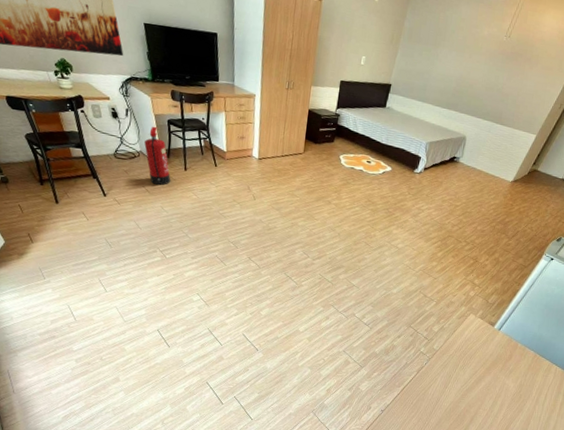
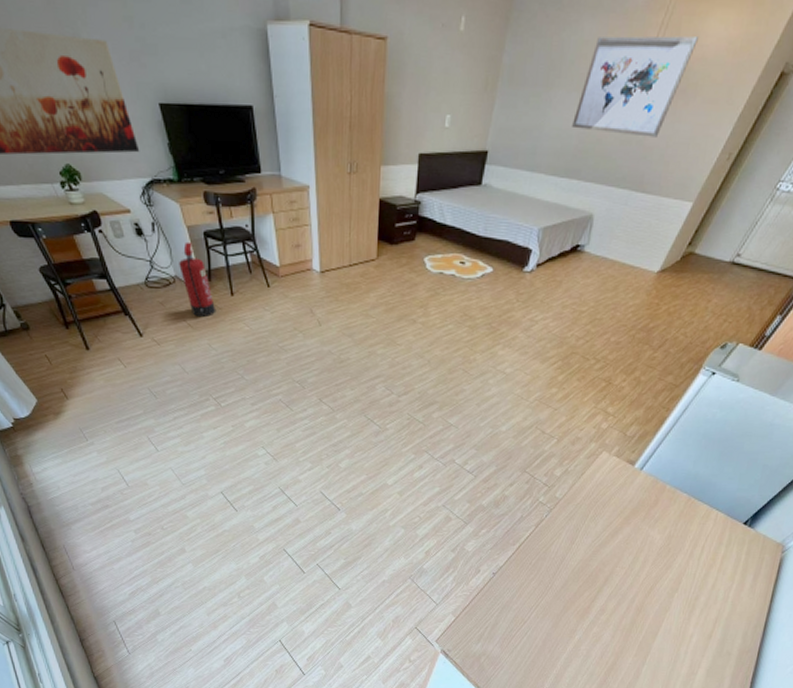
wall art: none [452,17,539,88] -> present [572,36,698,137]

